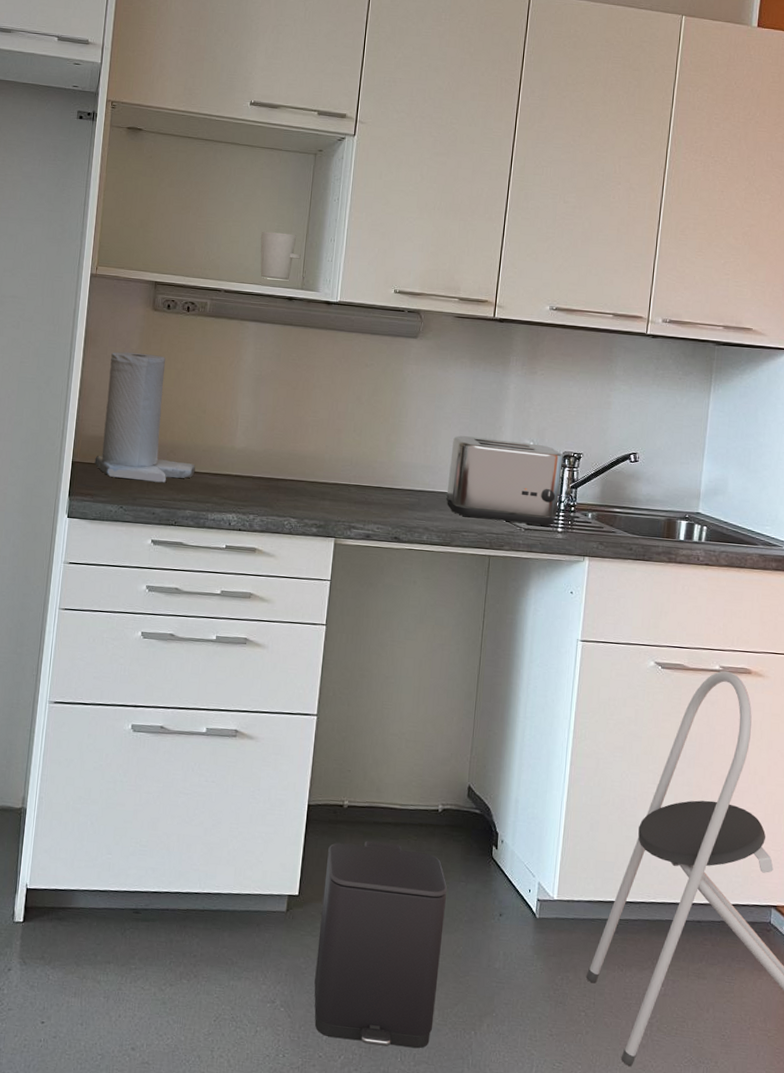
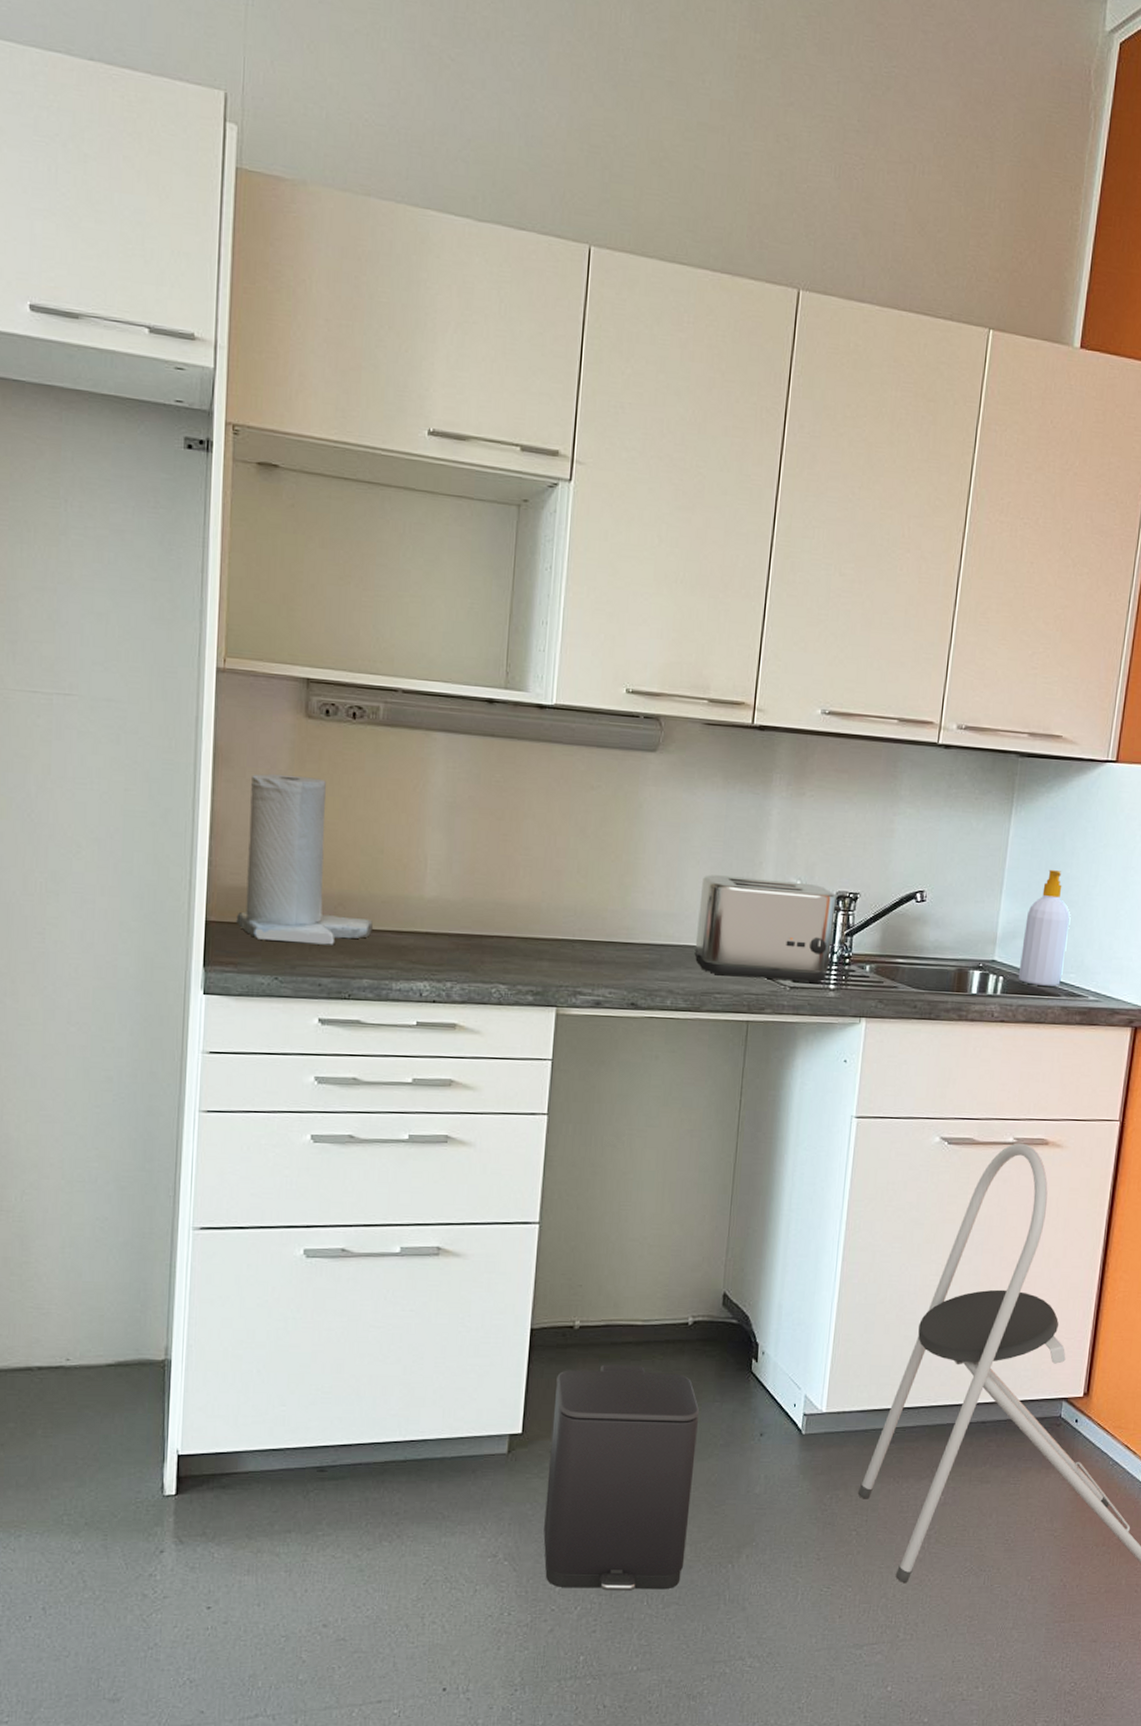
cup: present [260,231,301,280] -> none [449,610,503,676]
soap bottle: none [719,438,764,537] -> present [1018,870,1070,987]

